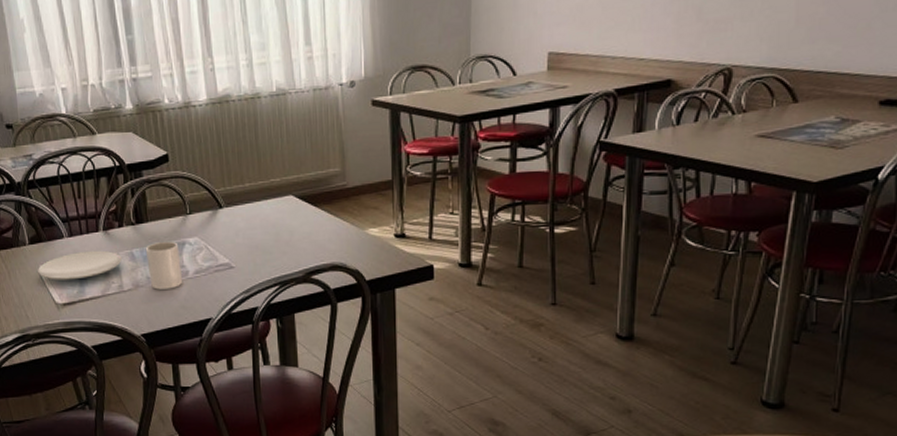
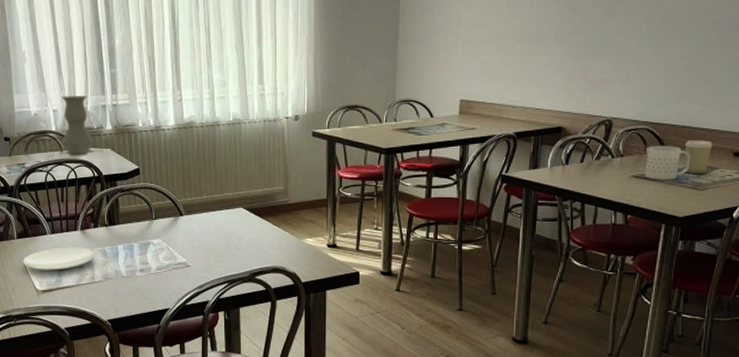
vase: none [71,69,112,143] -> present [62,96,93,156]
cup: present [145,241,183,290] -> none [115,241,146,282]
mug: none [771,96,828,139] -> present [644,146,691,180]
cup: none [819,87,854,130] -> present [684,140,713,175]

